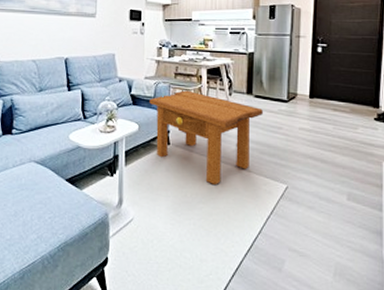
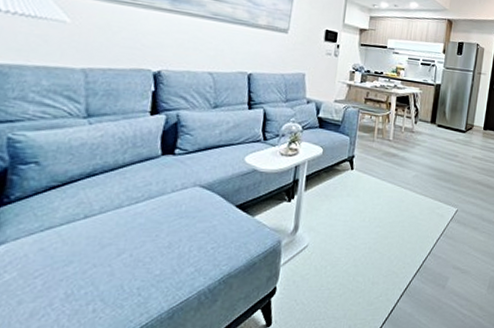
side table: present [149,90,263,185] -> none [336,116,443,209]

